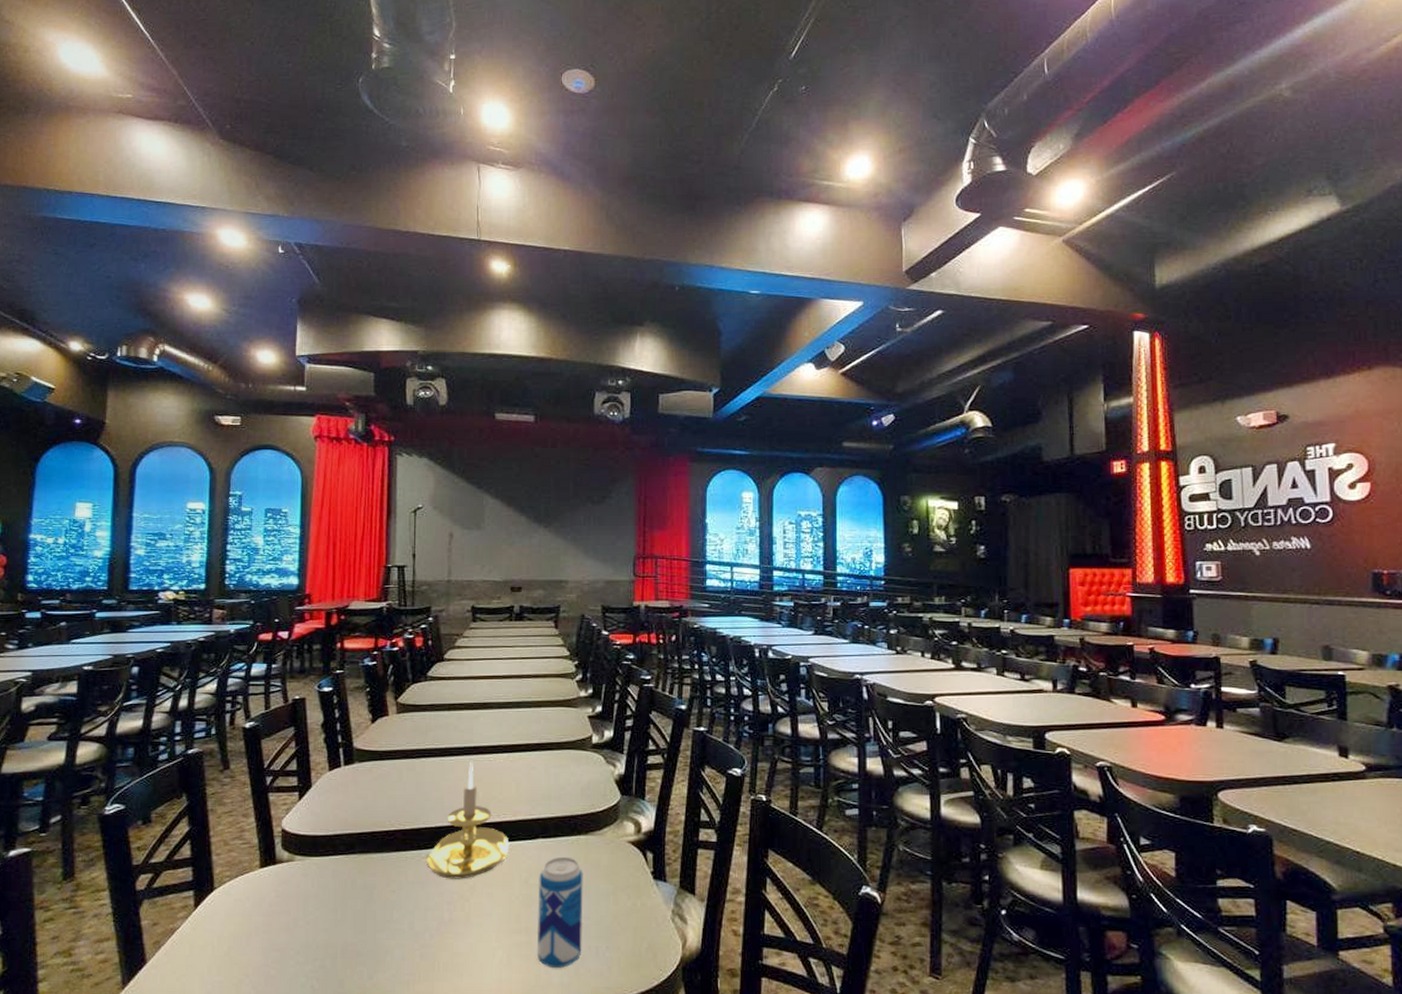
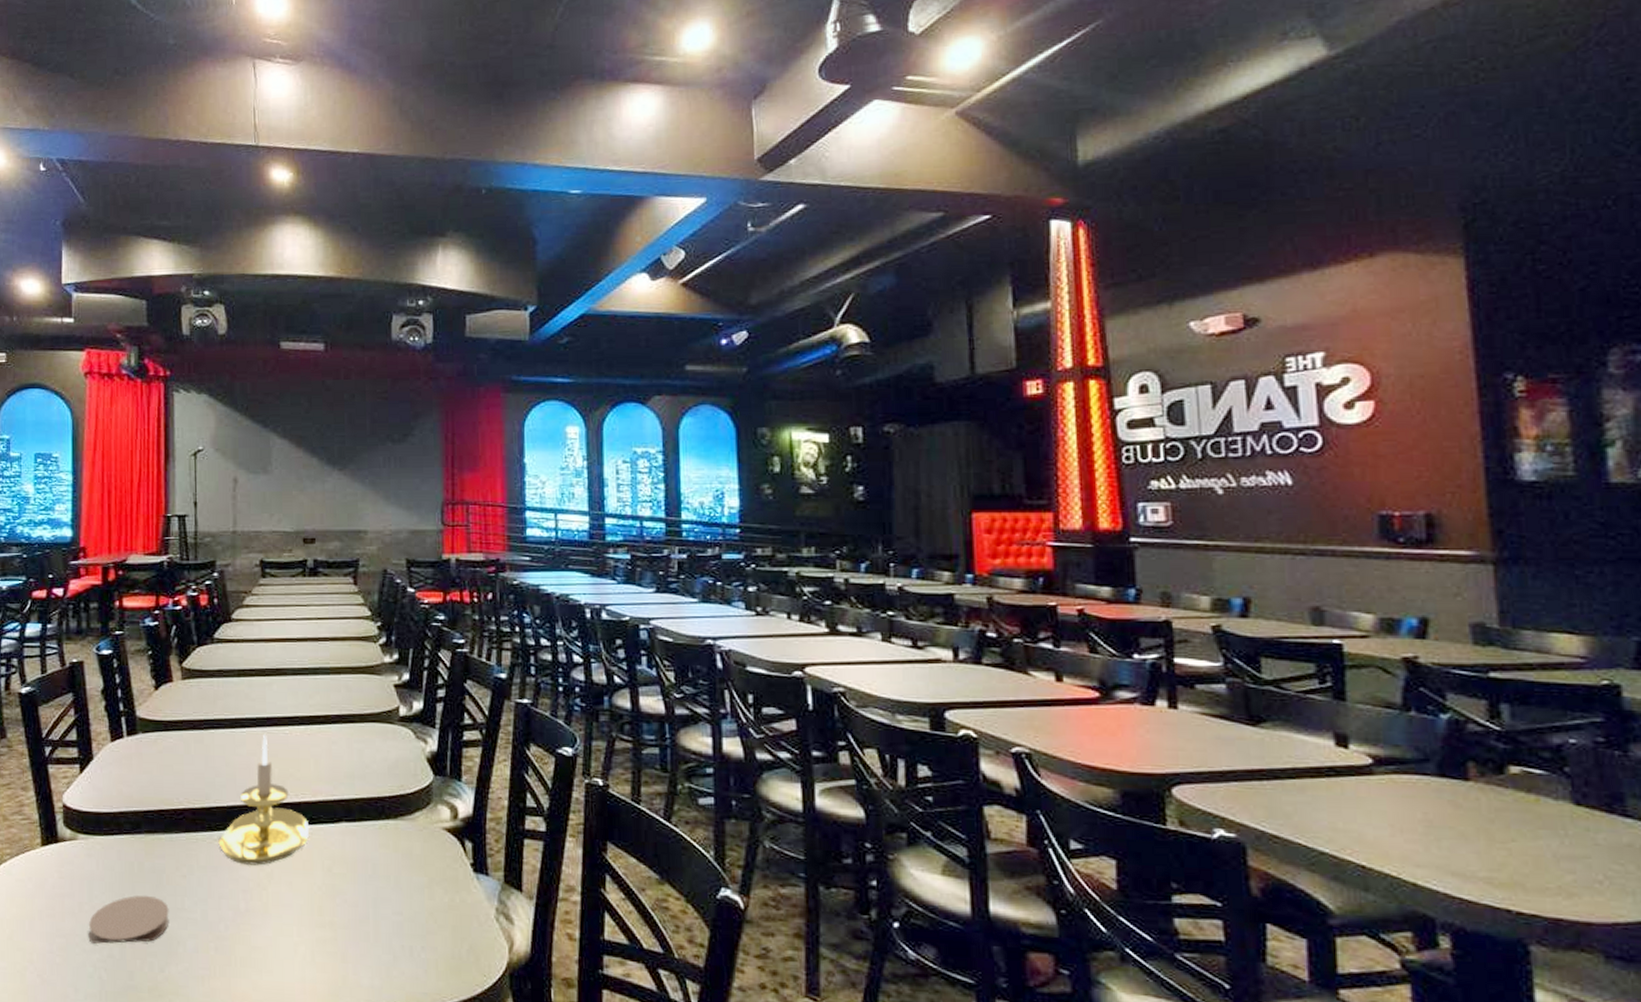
coaster: none [302,909,379,956] -> present [88,894,169,944]
beverage can: present [538,856,583,969] -> none [342,843,394,969]

